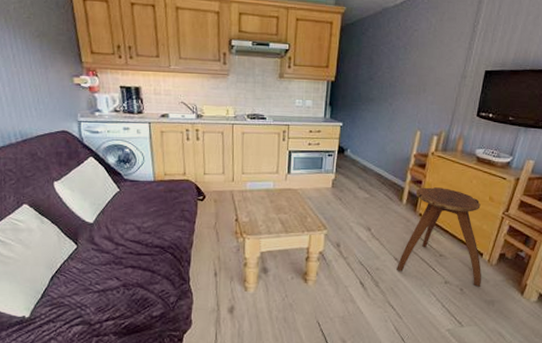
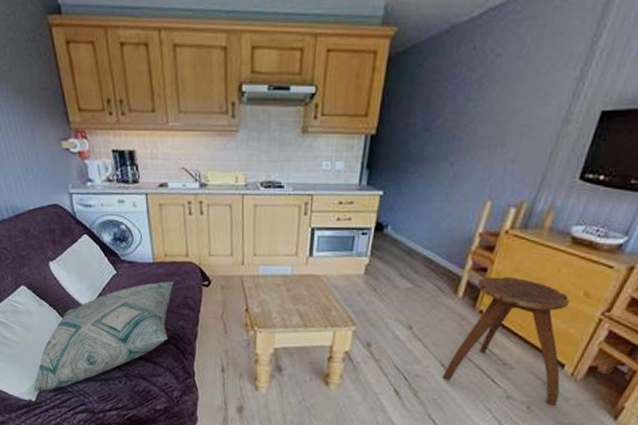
decorative pillow: none [27,196,172,310] -> present [33,281,174,394]

